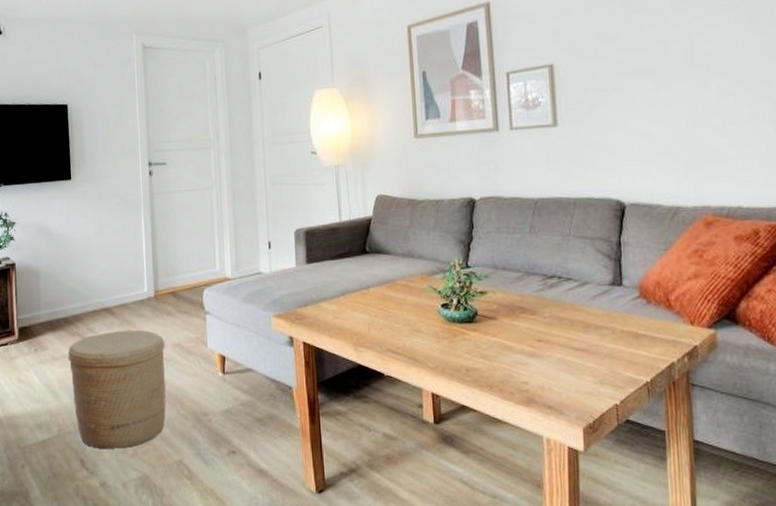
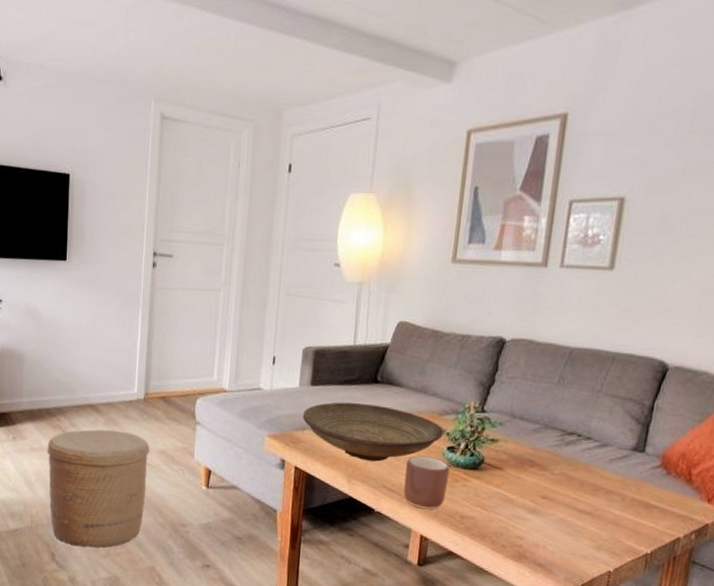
decorative bowl: none [303,274,435,328] -> present [302,402,444,462]
mug: none [406,316,449,367] -> present [403,455,451,510]

